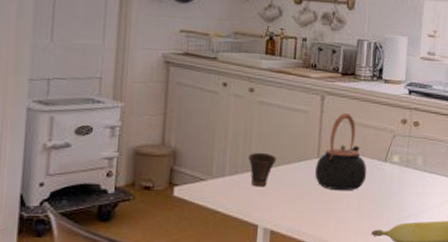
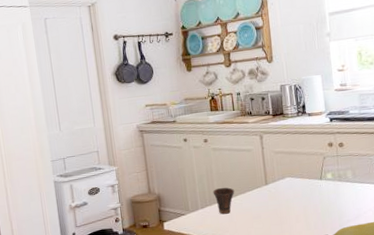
teapot: present [315,113,367,191] -> none [266,146,308,209]

